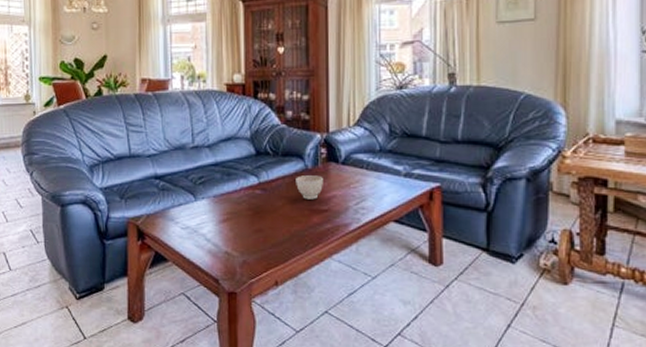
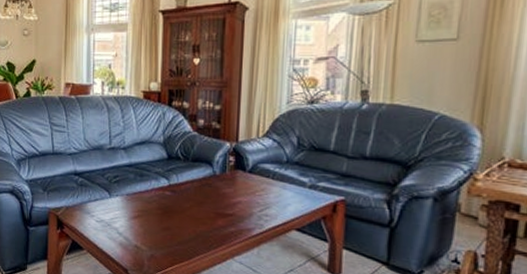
bowl: present [296,175,323,200] -> none [204,181,230,204]

